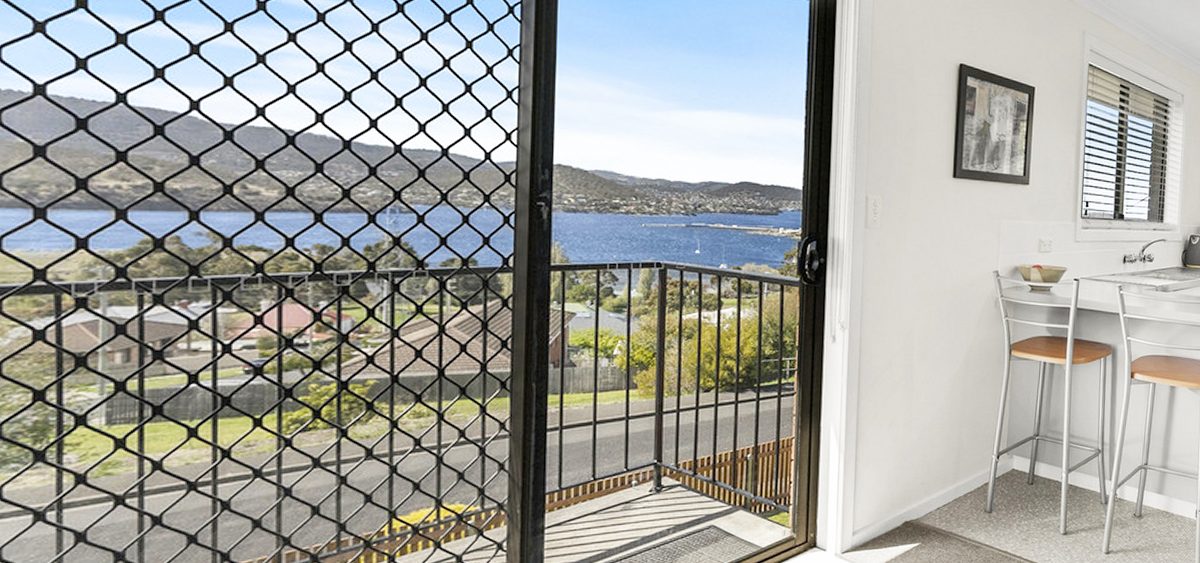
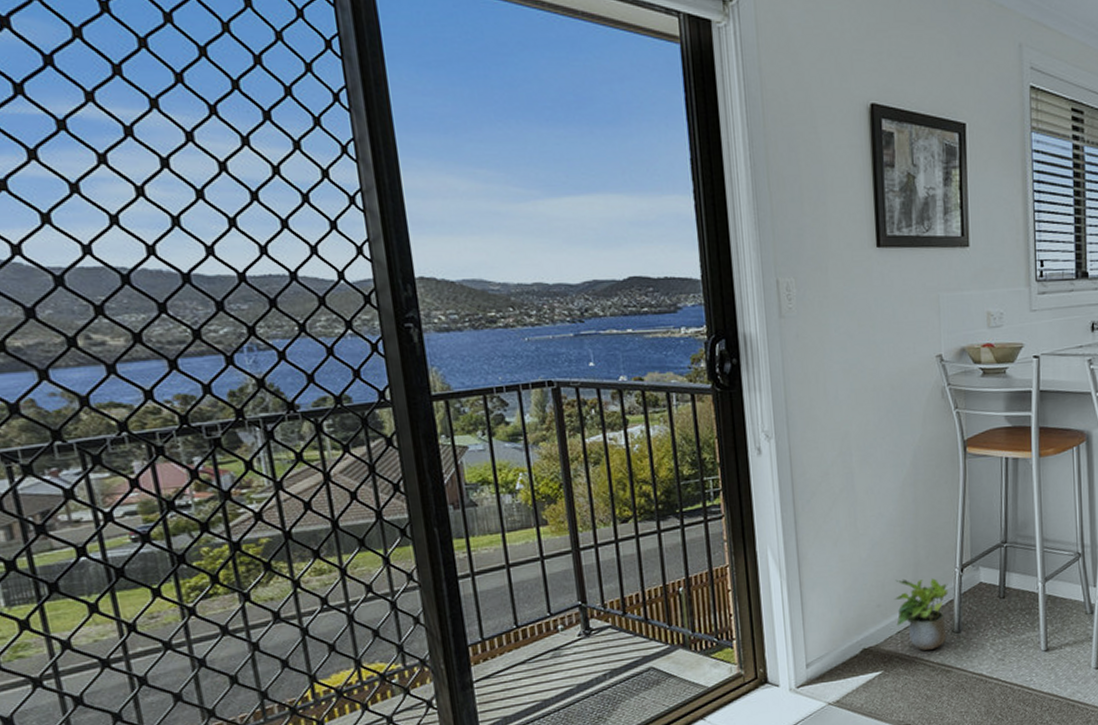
potted plant: none [936,461,985,527] -> present [895,578,949,651]

